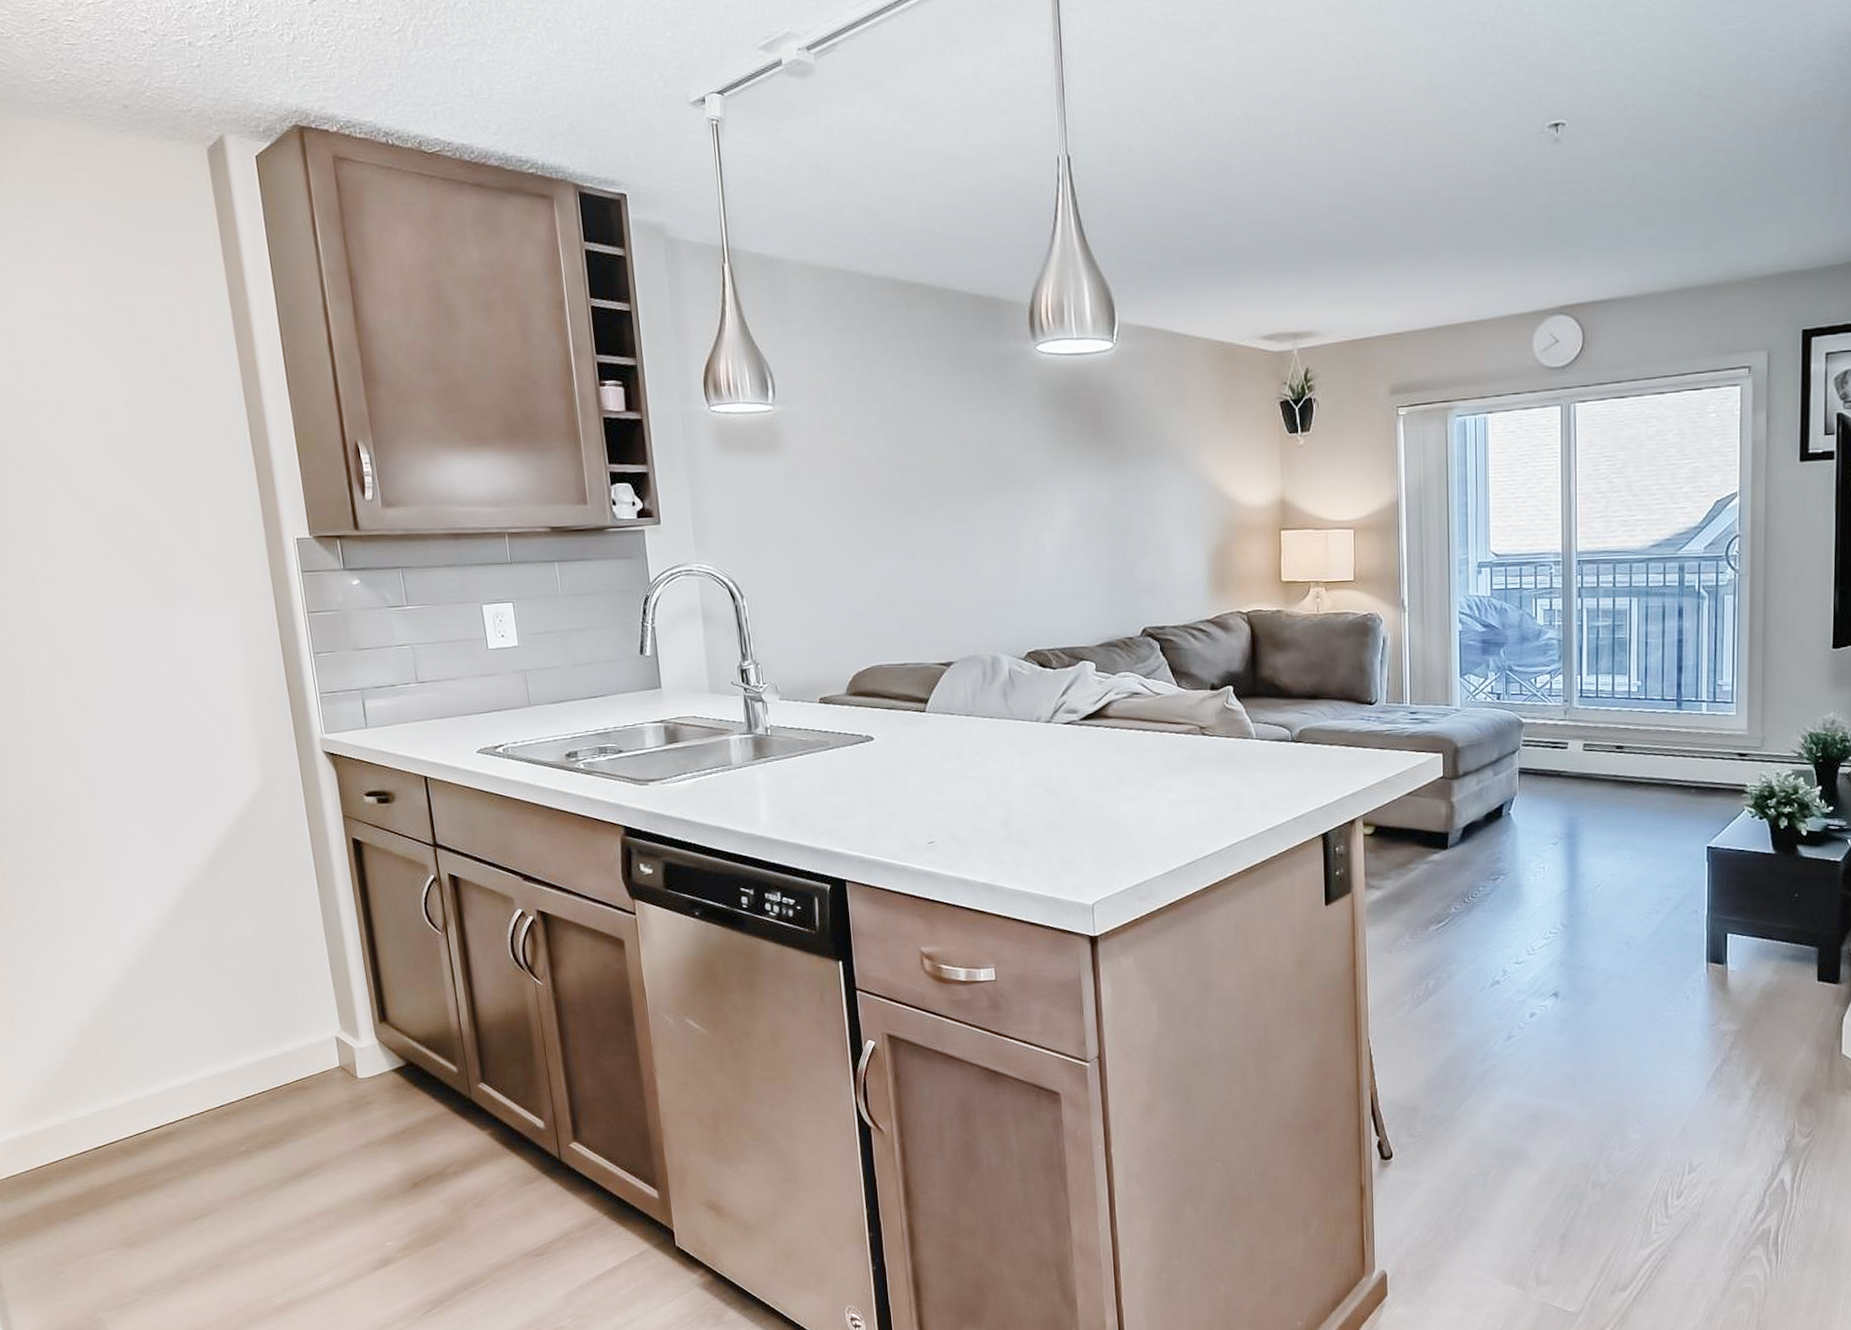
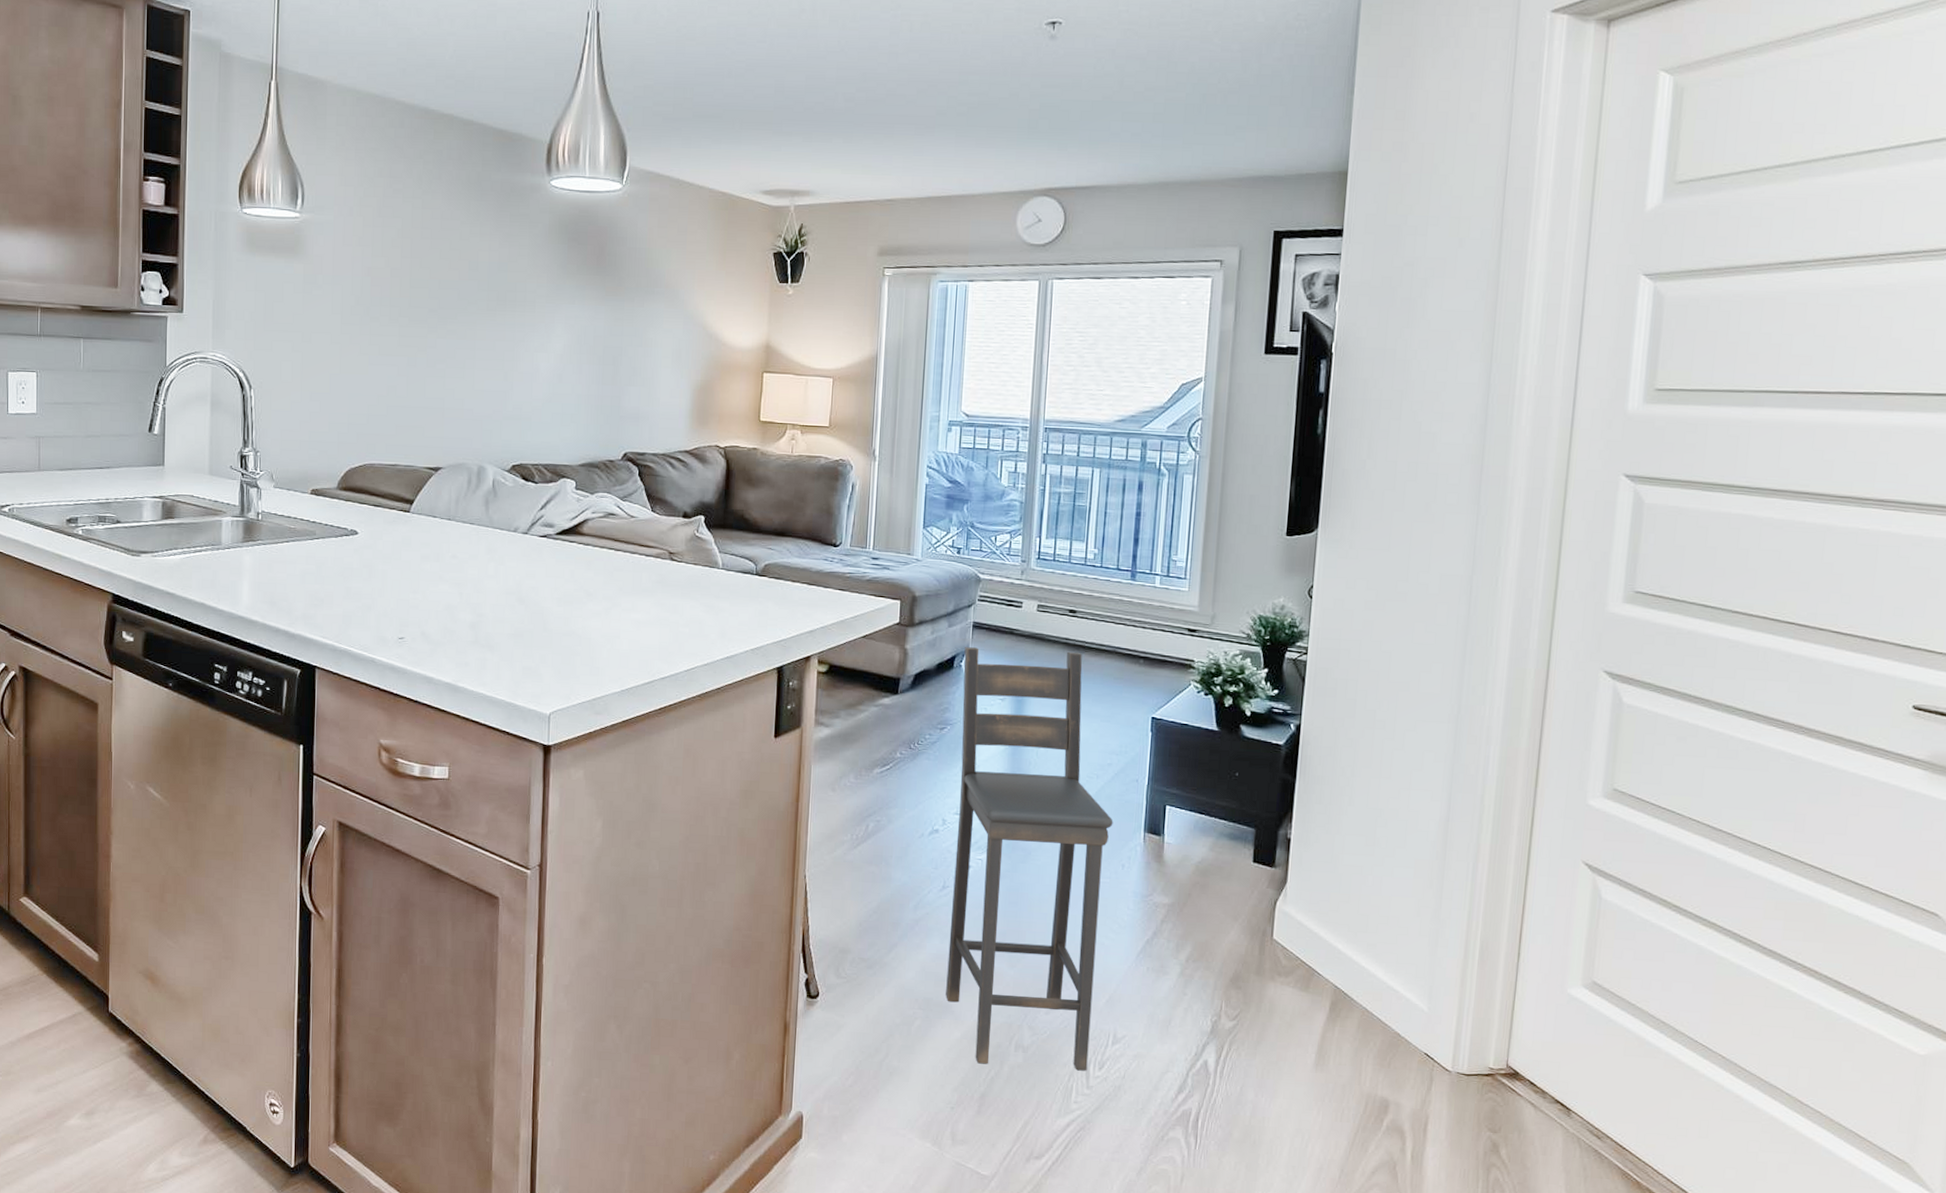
bar stool: none [1512,788,1675,1206] -> present [946,647,1113,1071]

